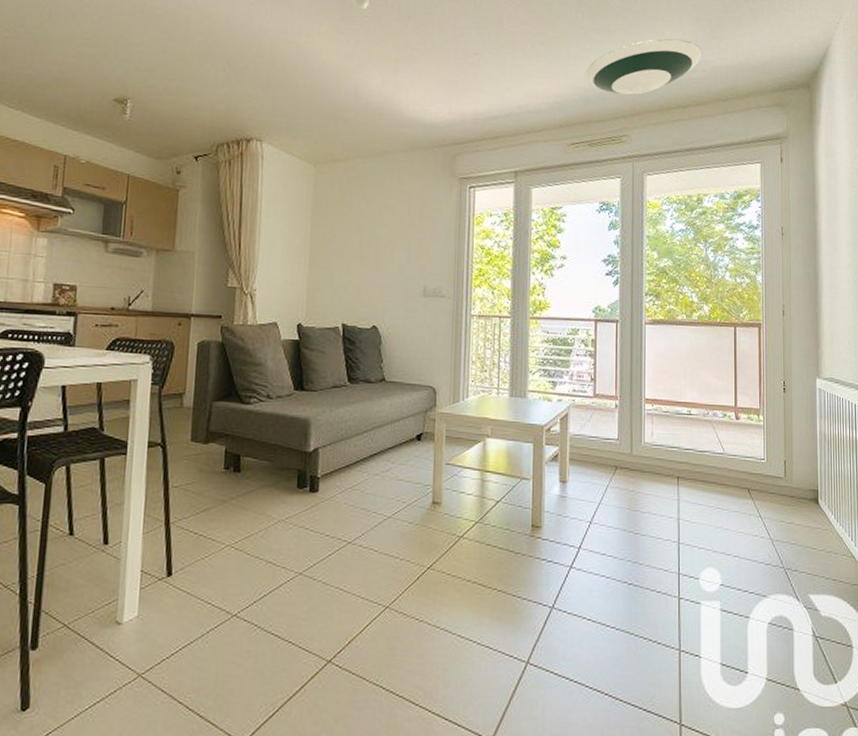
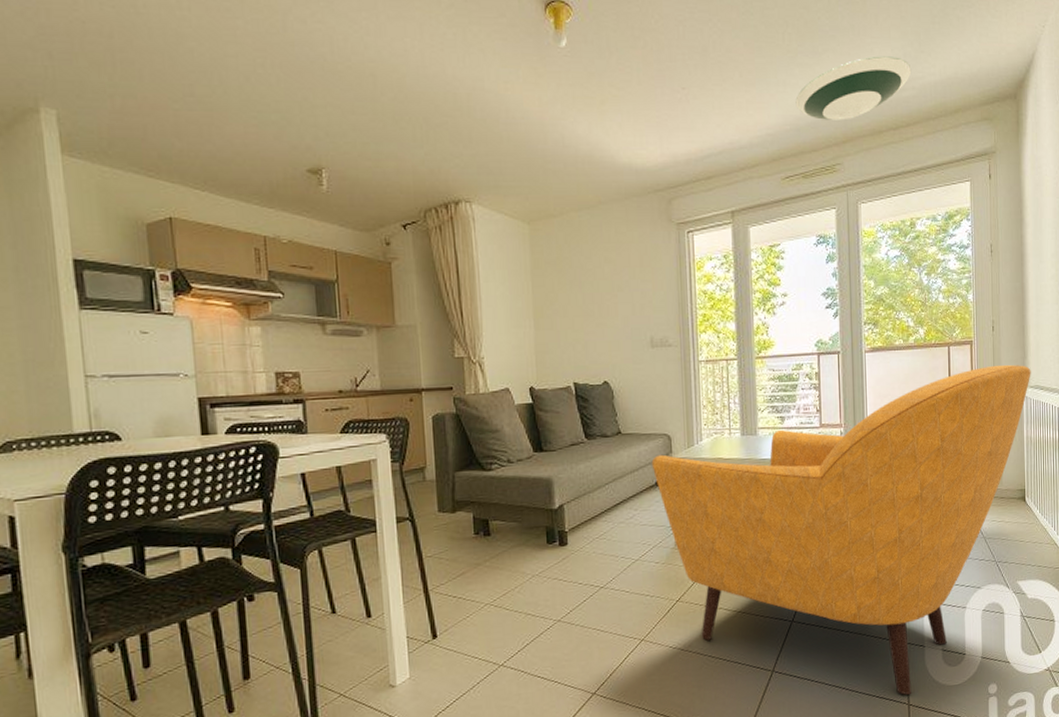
armchair: none [413,351,825,712] -> present [651,364,1031,695]

